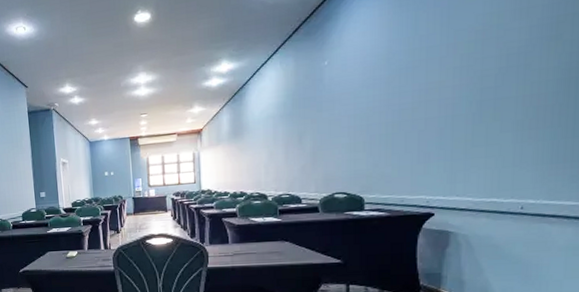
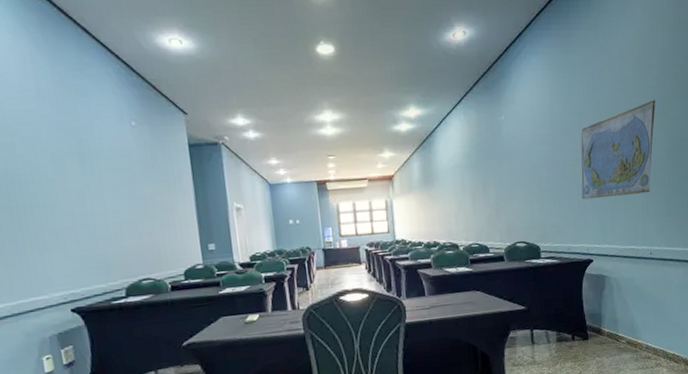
world map: none [424,20,547,147] -> present [581,99,656,200]

